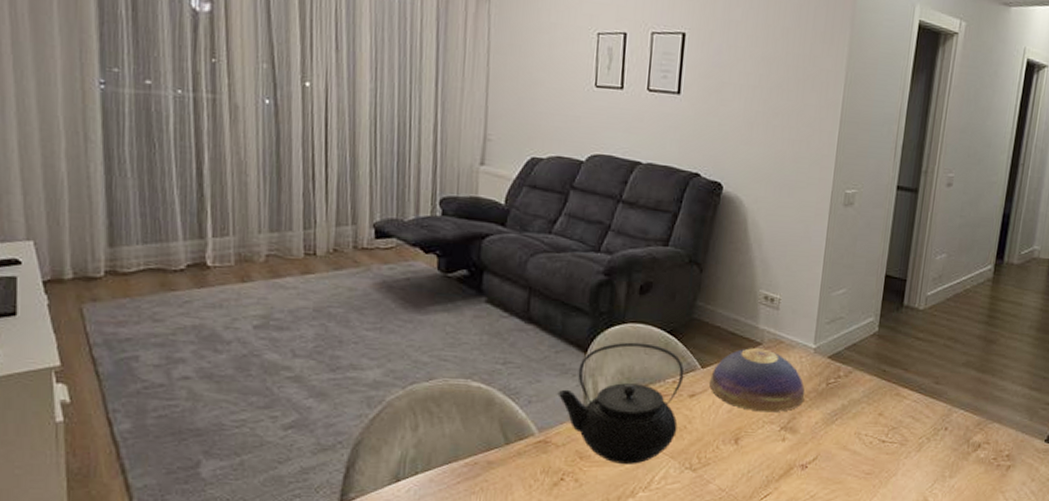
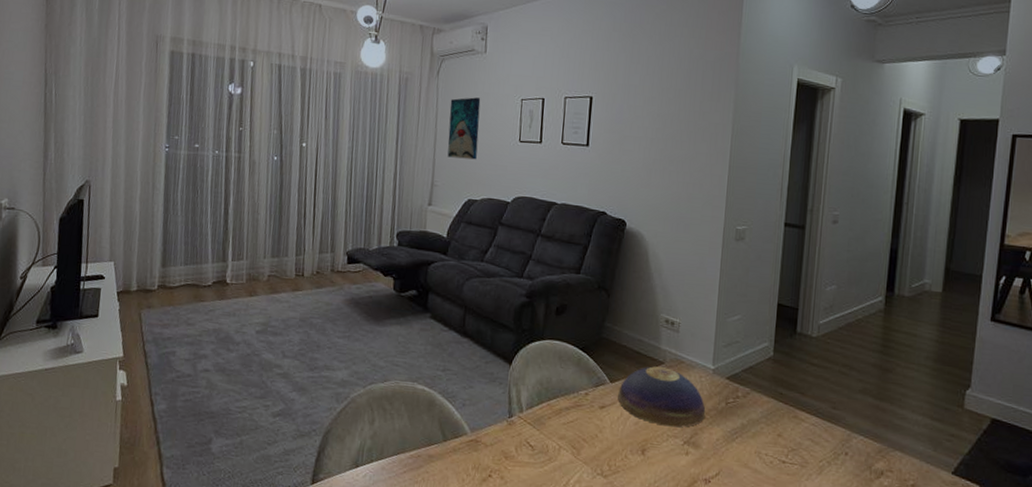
wall art: none [504,28,546,108] -> present [447,97,481,160]
teapot: present [557,342,685,464] -> none [487,356,595,467]

